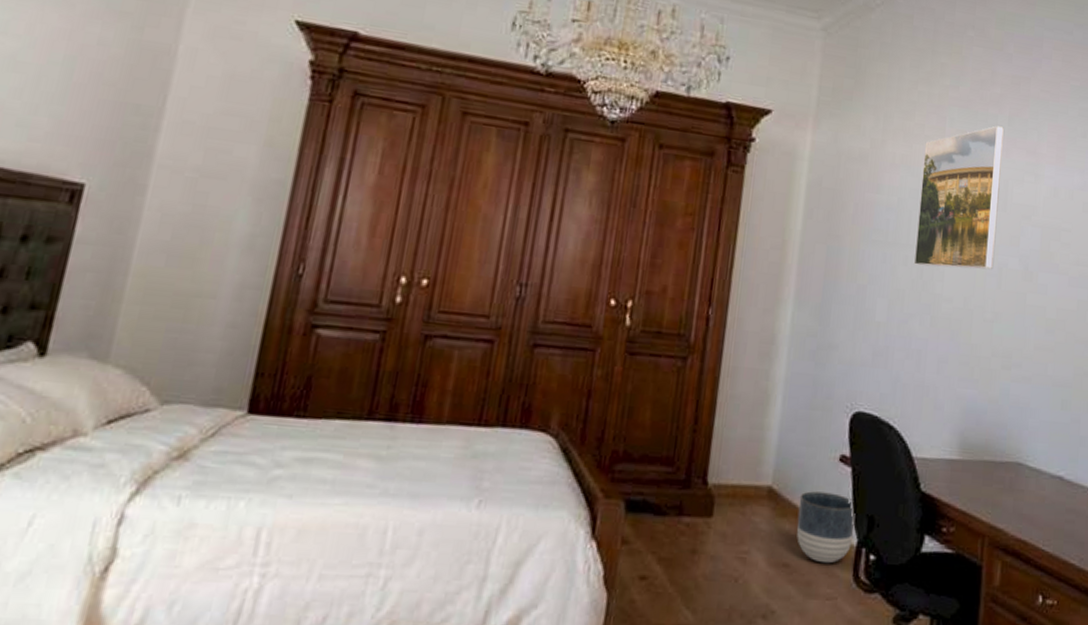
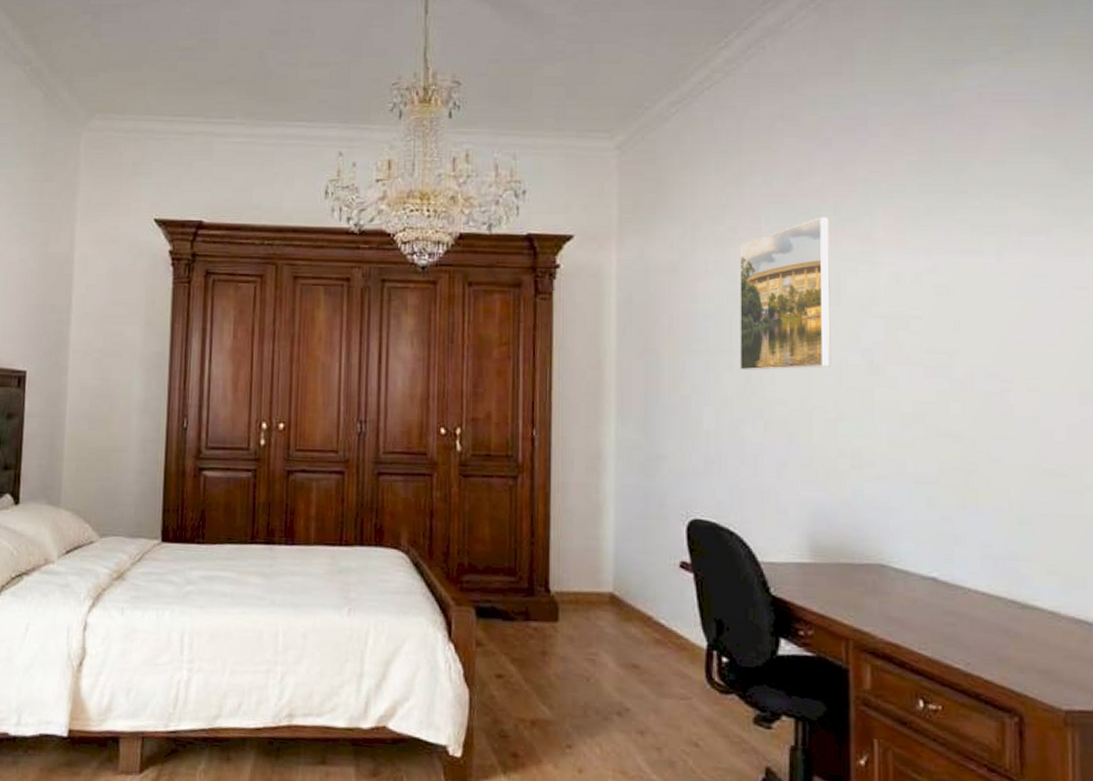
planter: present [796,491,856,564] -> none [642,597,703,666]

